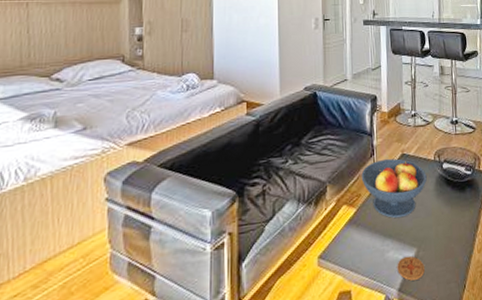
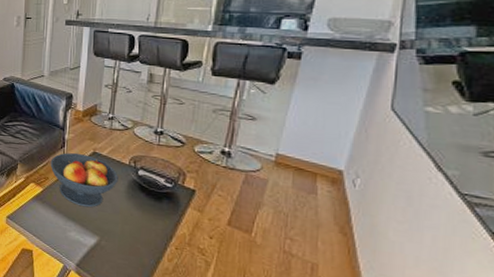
coaster: present [397,255,425,281] -> none [77,240,105,263]

